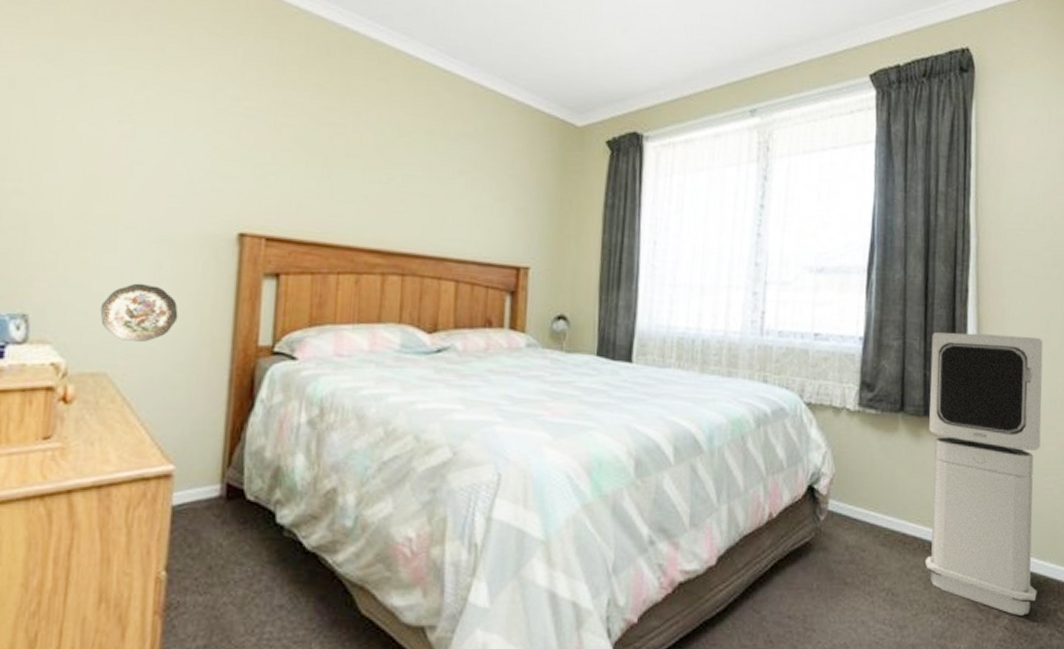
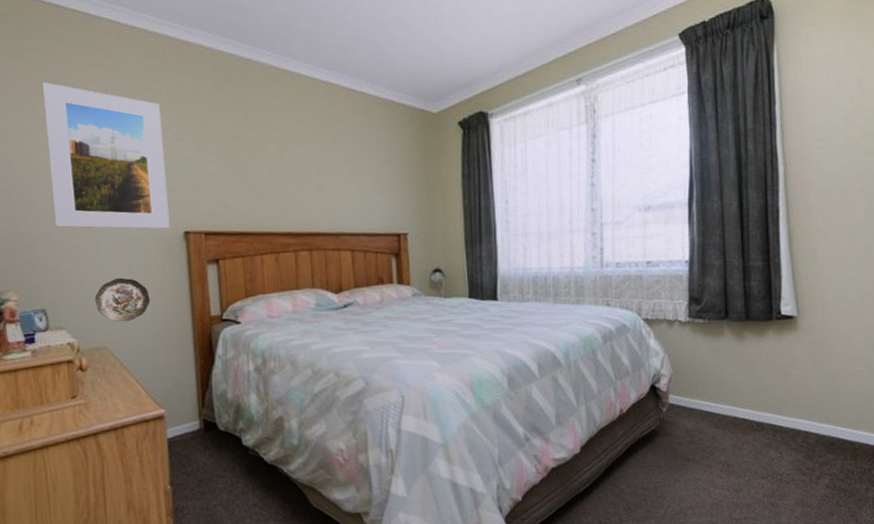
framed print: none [62,22,232,227] -> present [42,82,170,229]
air purifier: present [924,332,1043,616] -> none [749,244,853,476]

